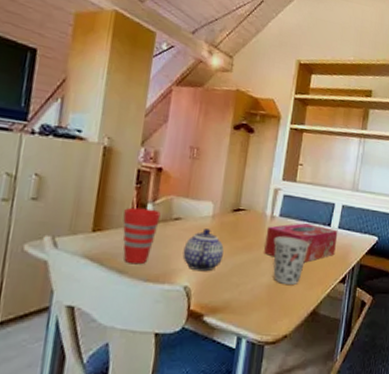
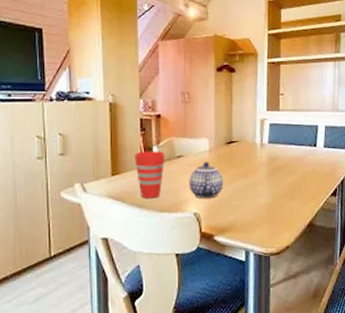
tissue box: present [264,223,338,263] -> none [258,147,324,181]
cup: present [273,236,309,285] -> none [266,161,299,202]

